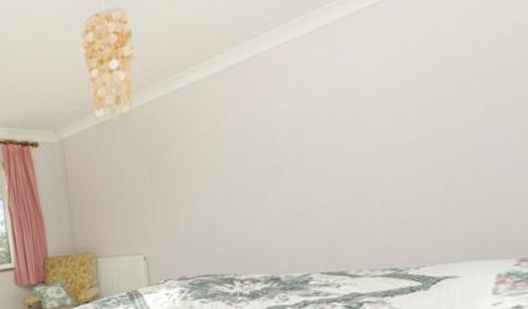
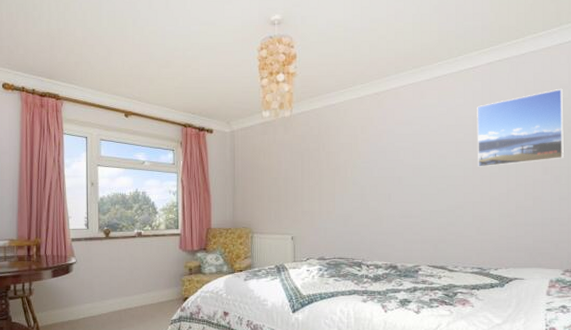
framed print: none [383,8,518,140] -> present [477,88,564,168]

